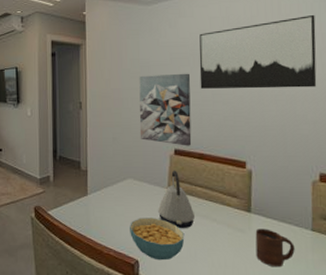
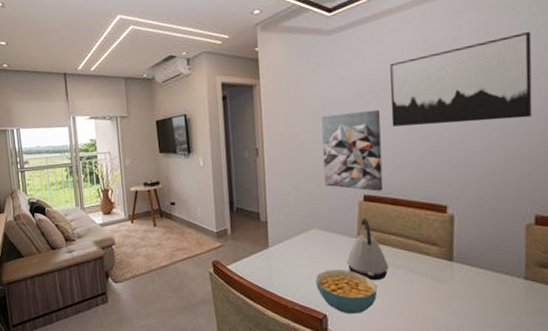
cup: present [255,229,295,268] -> none [458,278,505,320]

